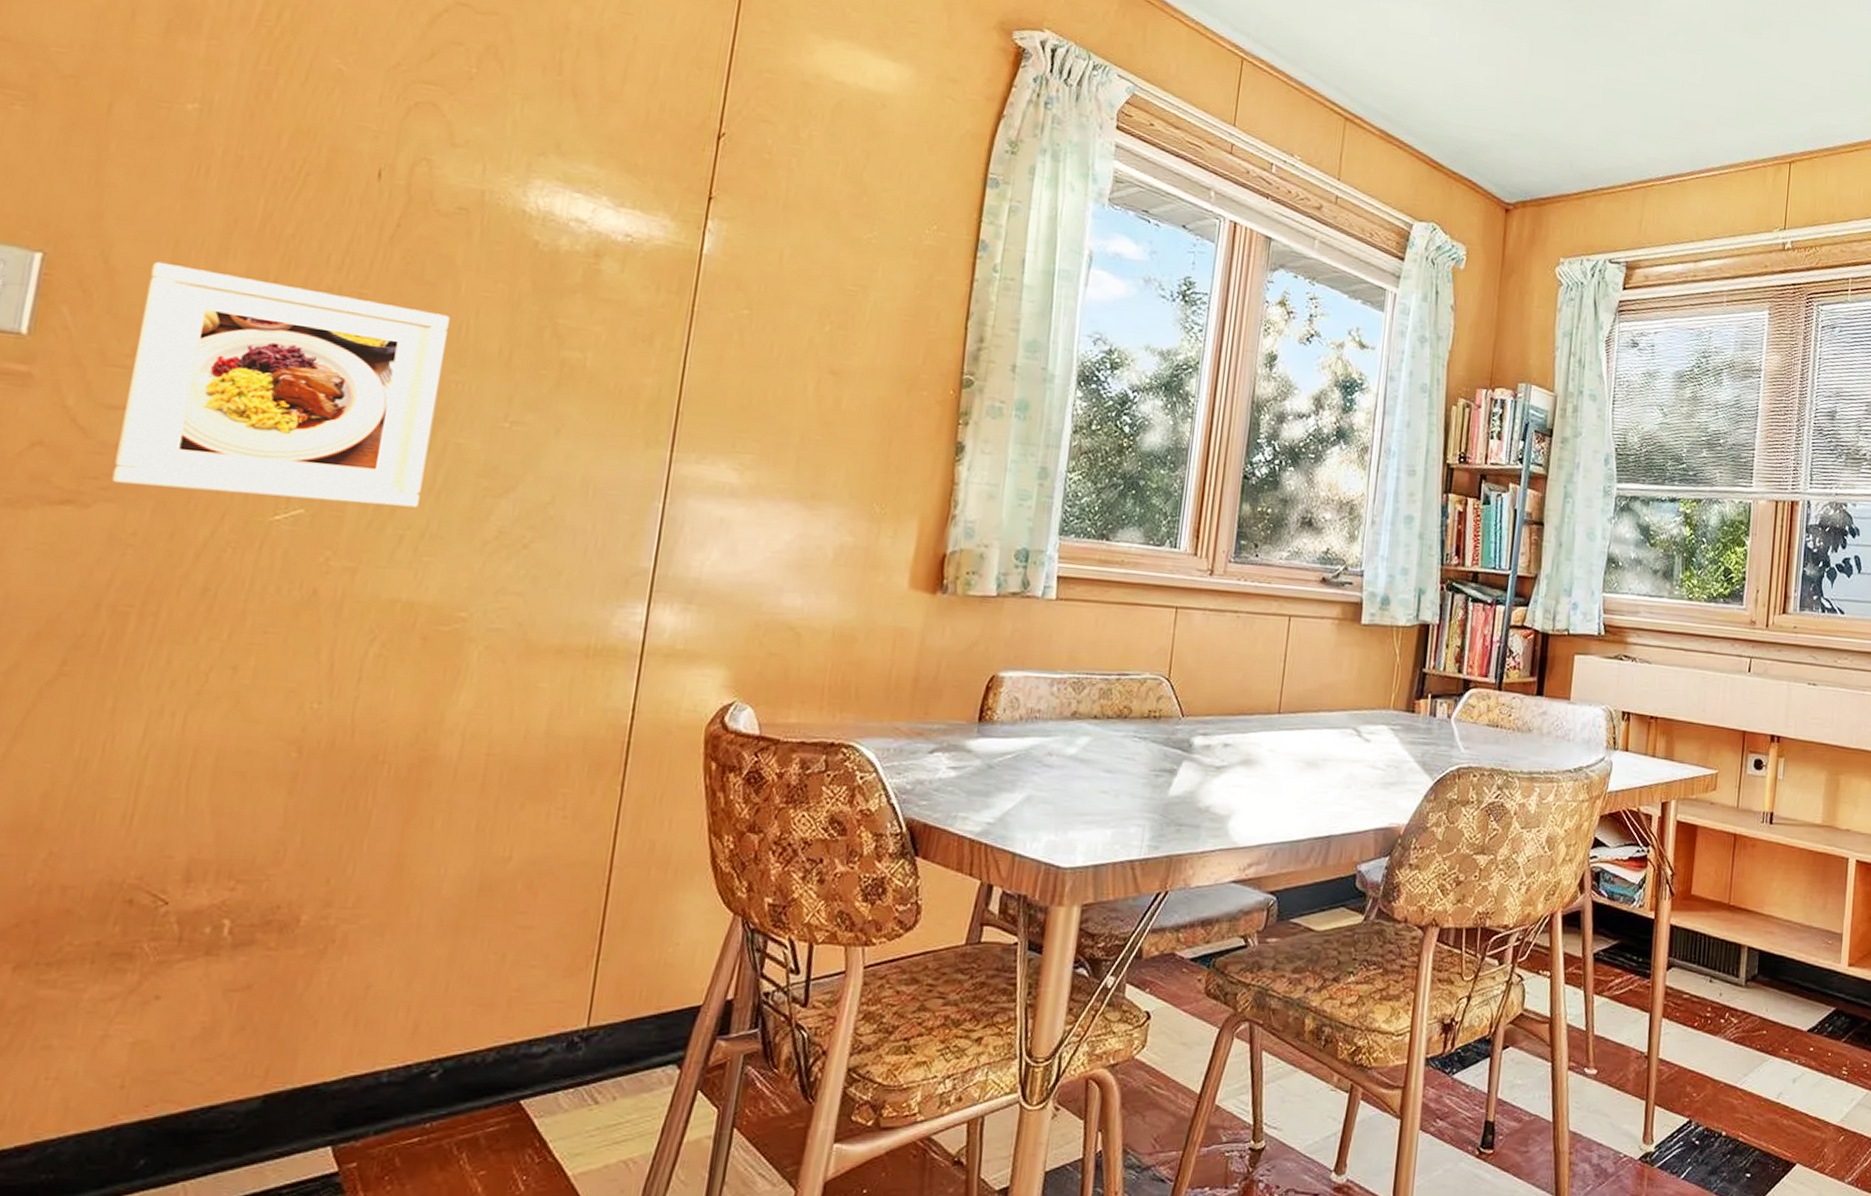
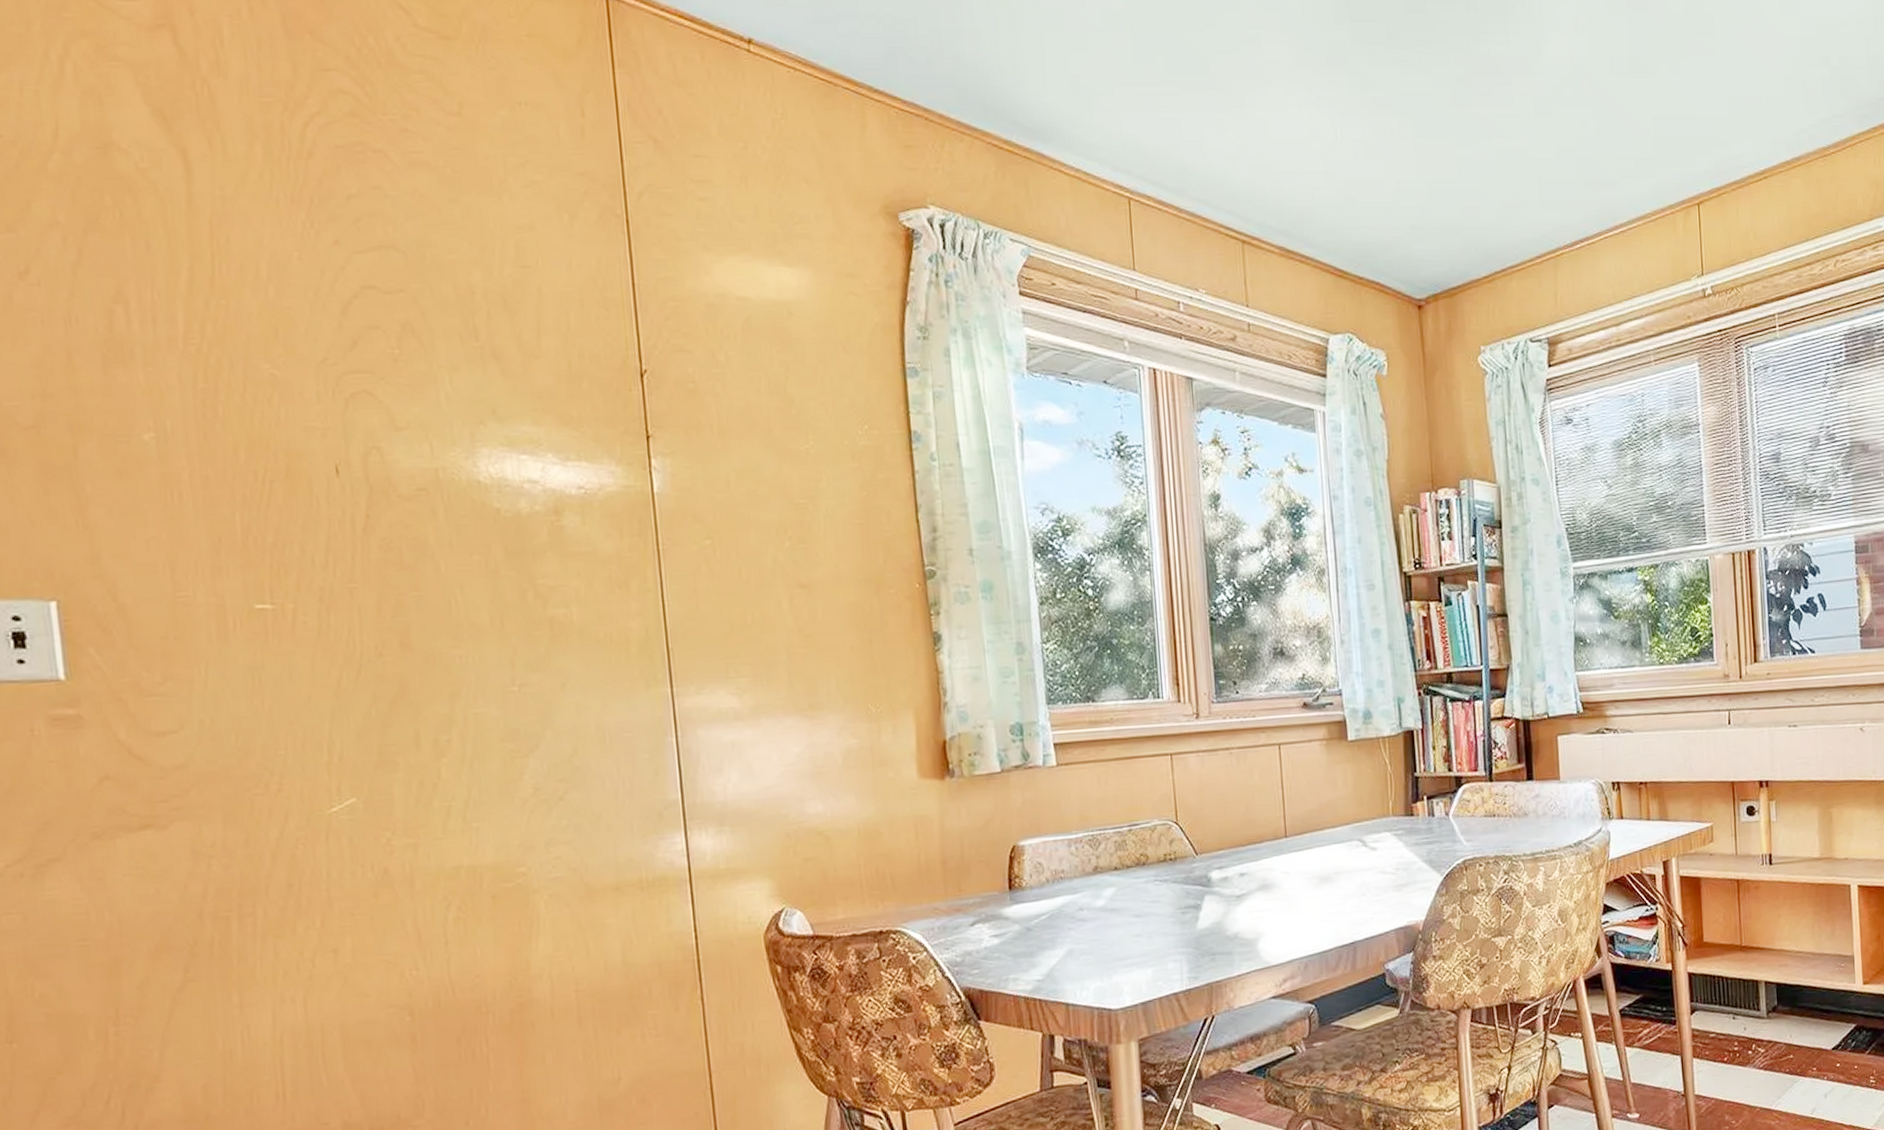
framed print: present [111,261,450,508] -> none [157,590,456,803]

